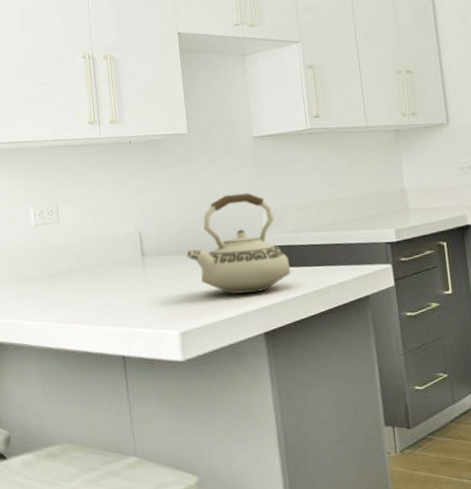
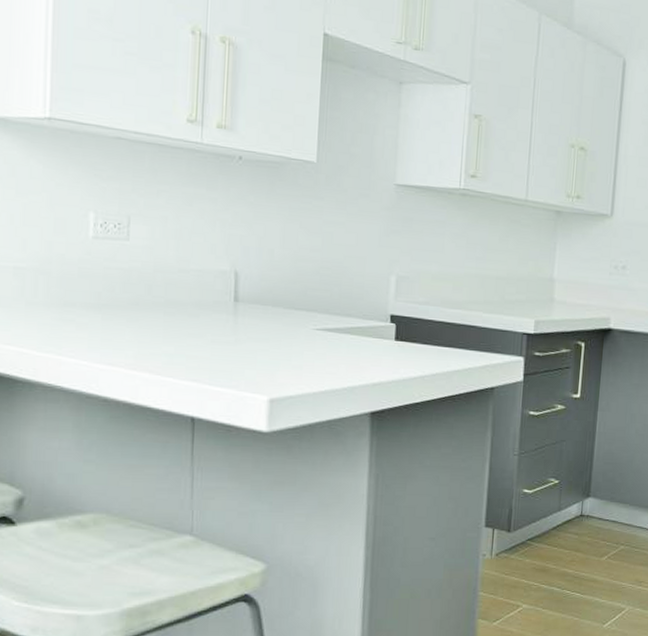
teakettle: present [186,192,291,294] -> none [292,246,413,366]

